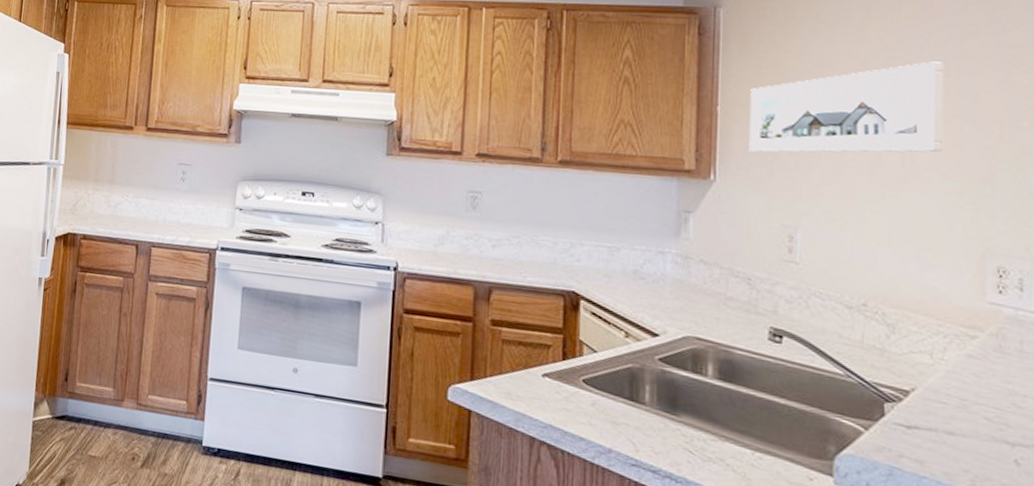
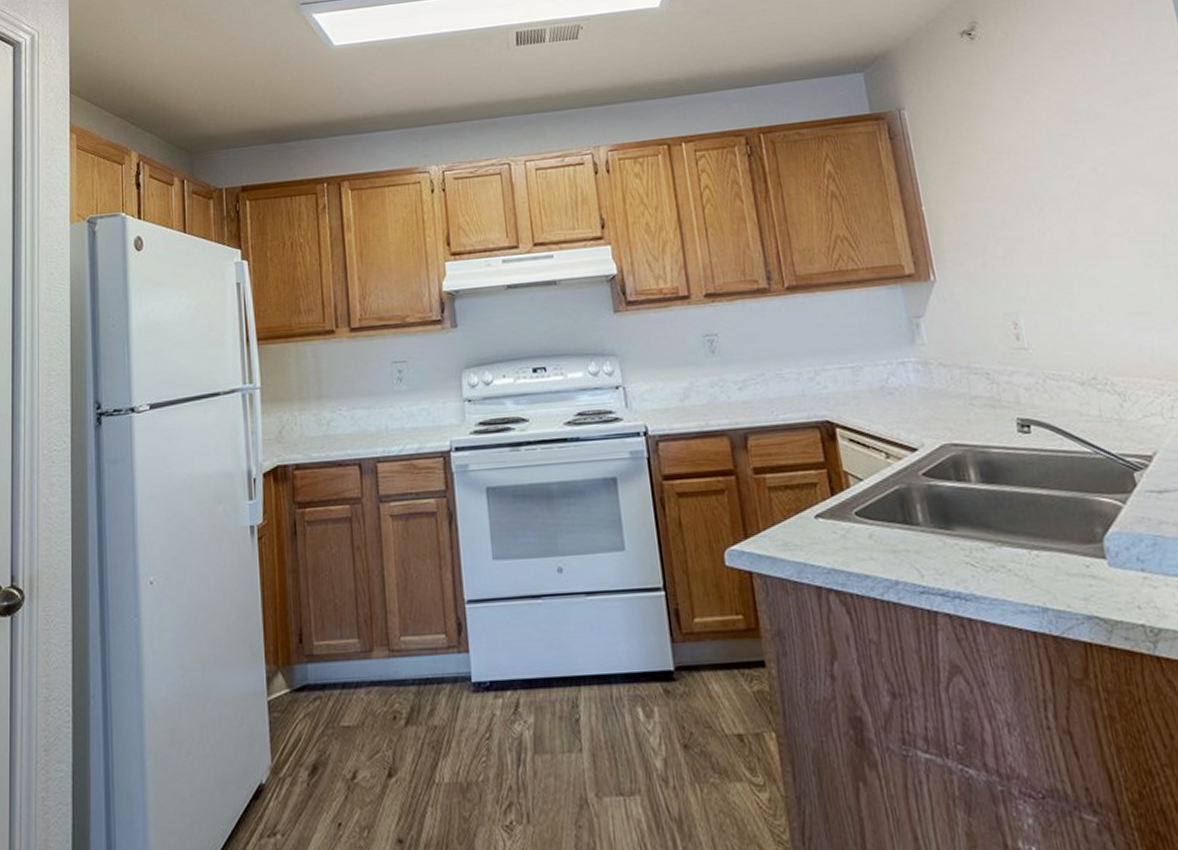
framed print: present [749,61,944,153] -> none [948,132,1125,246]

